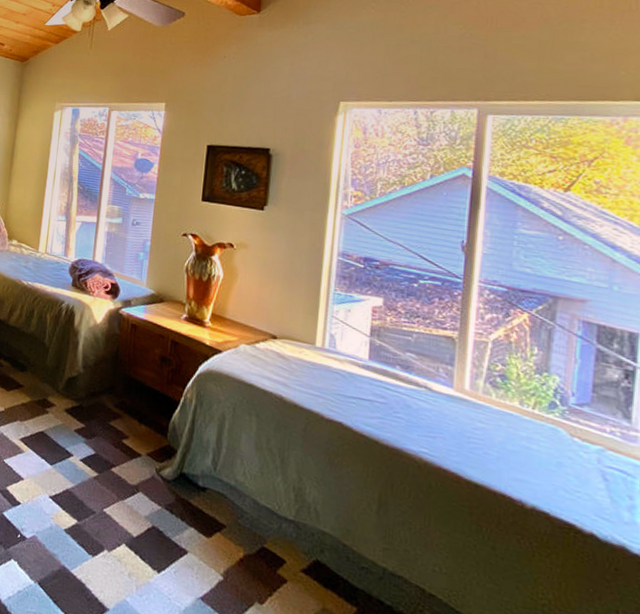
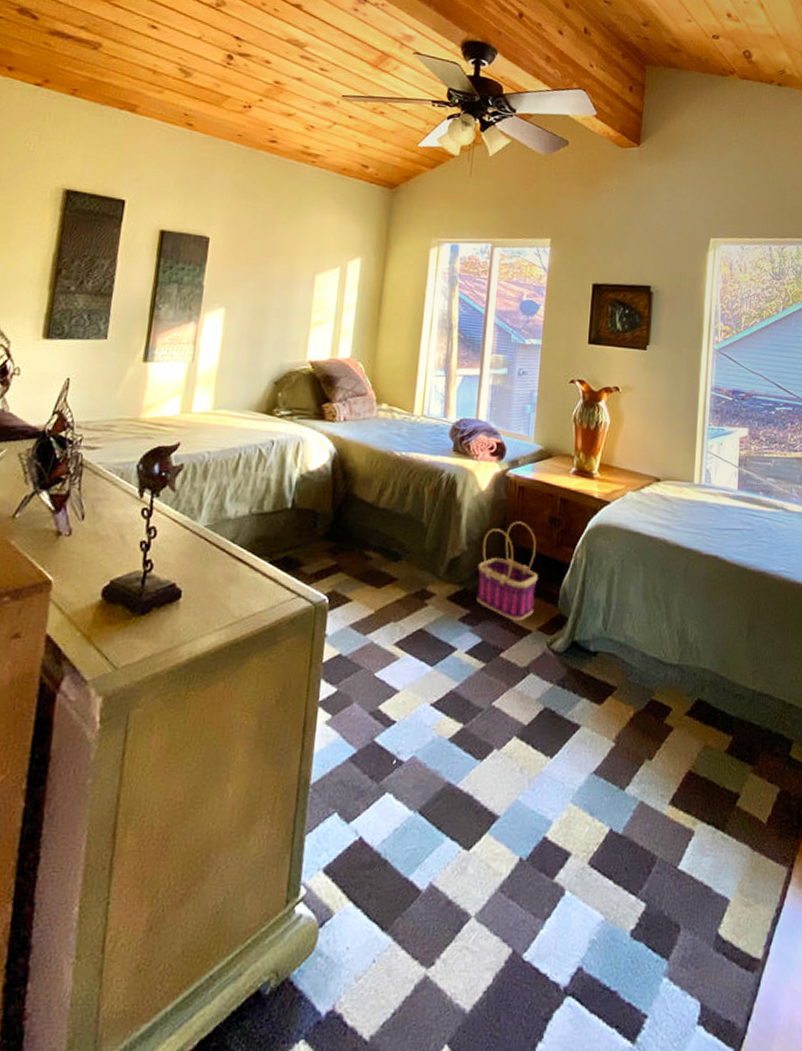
basket: none [91,354,148,444] -> present [476,521,538,621]

